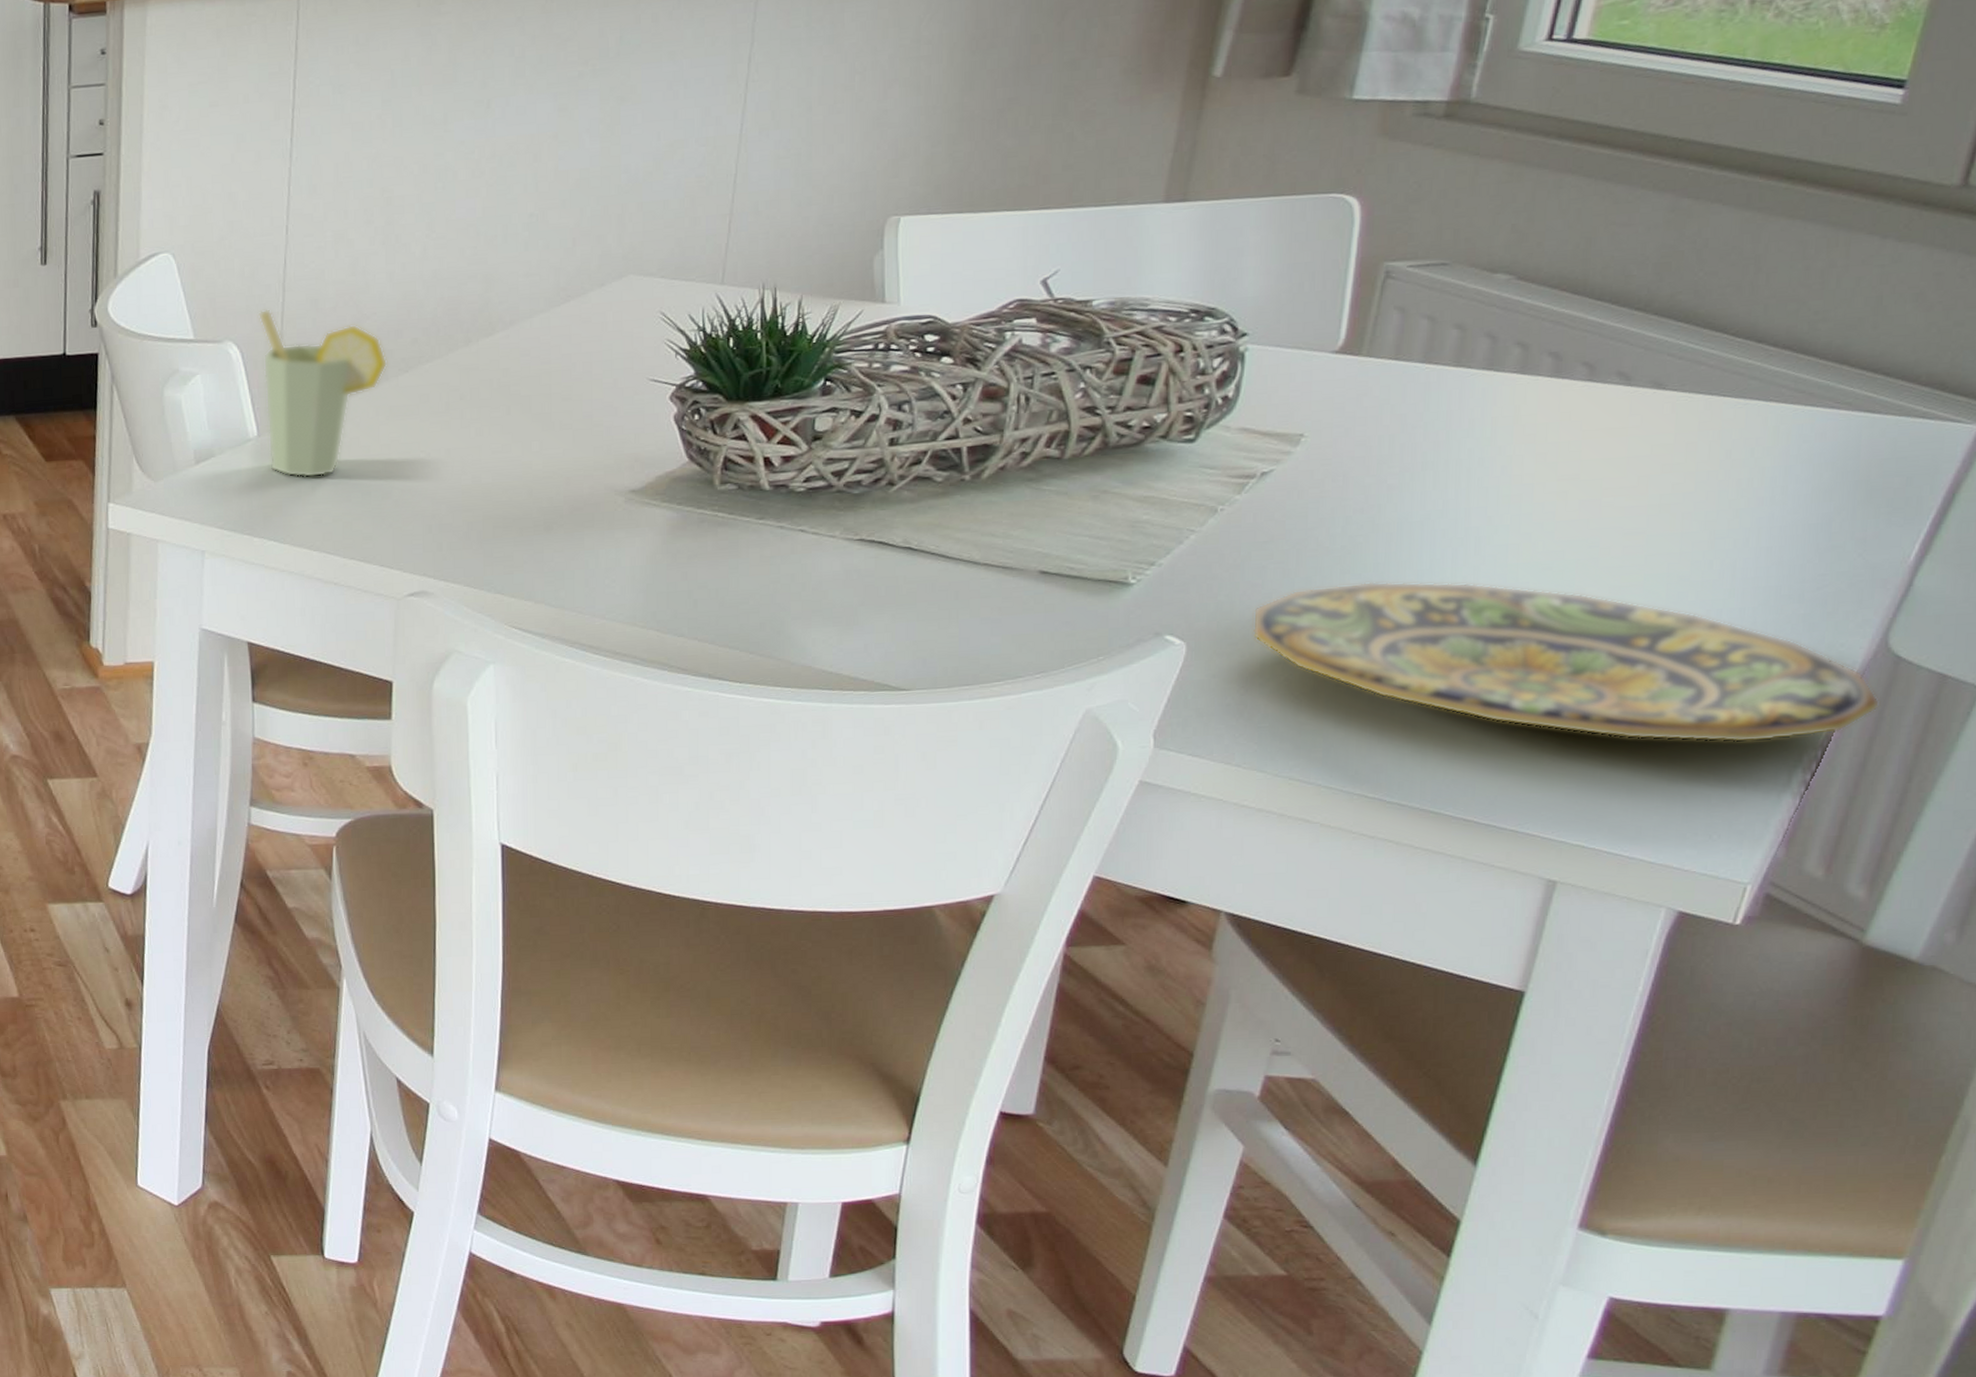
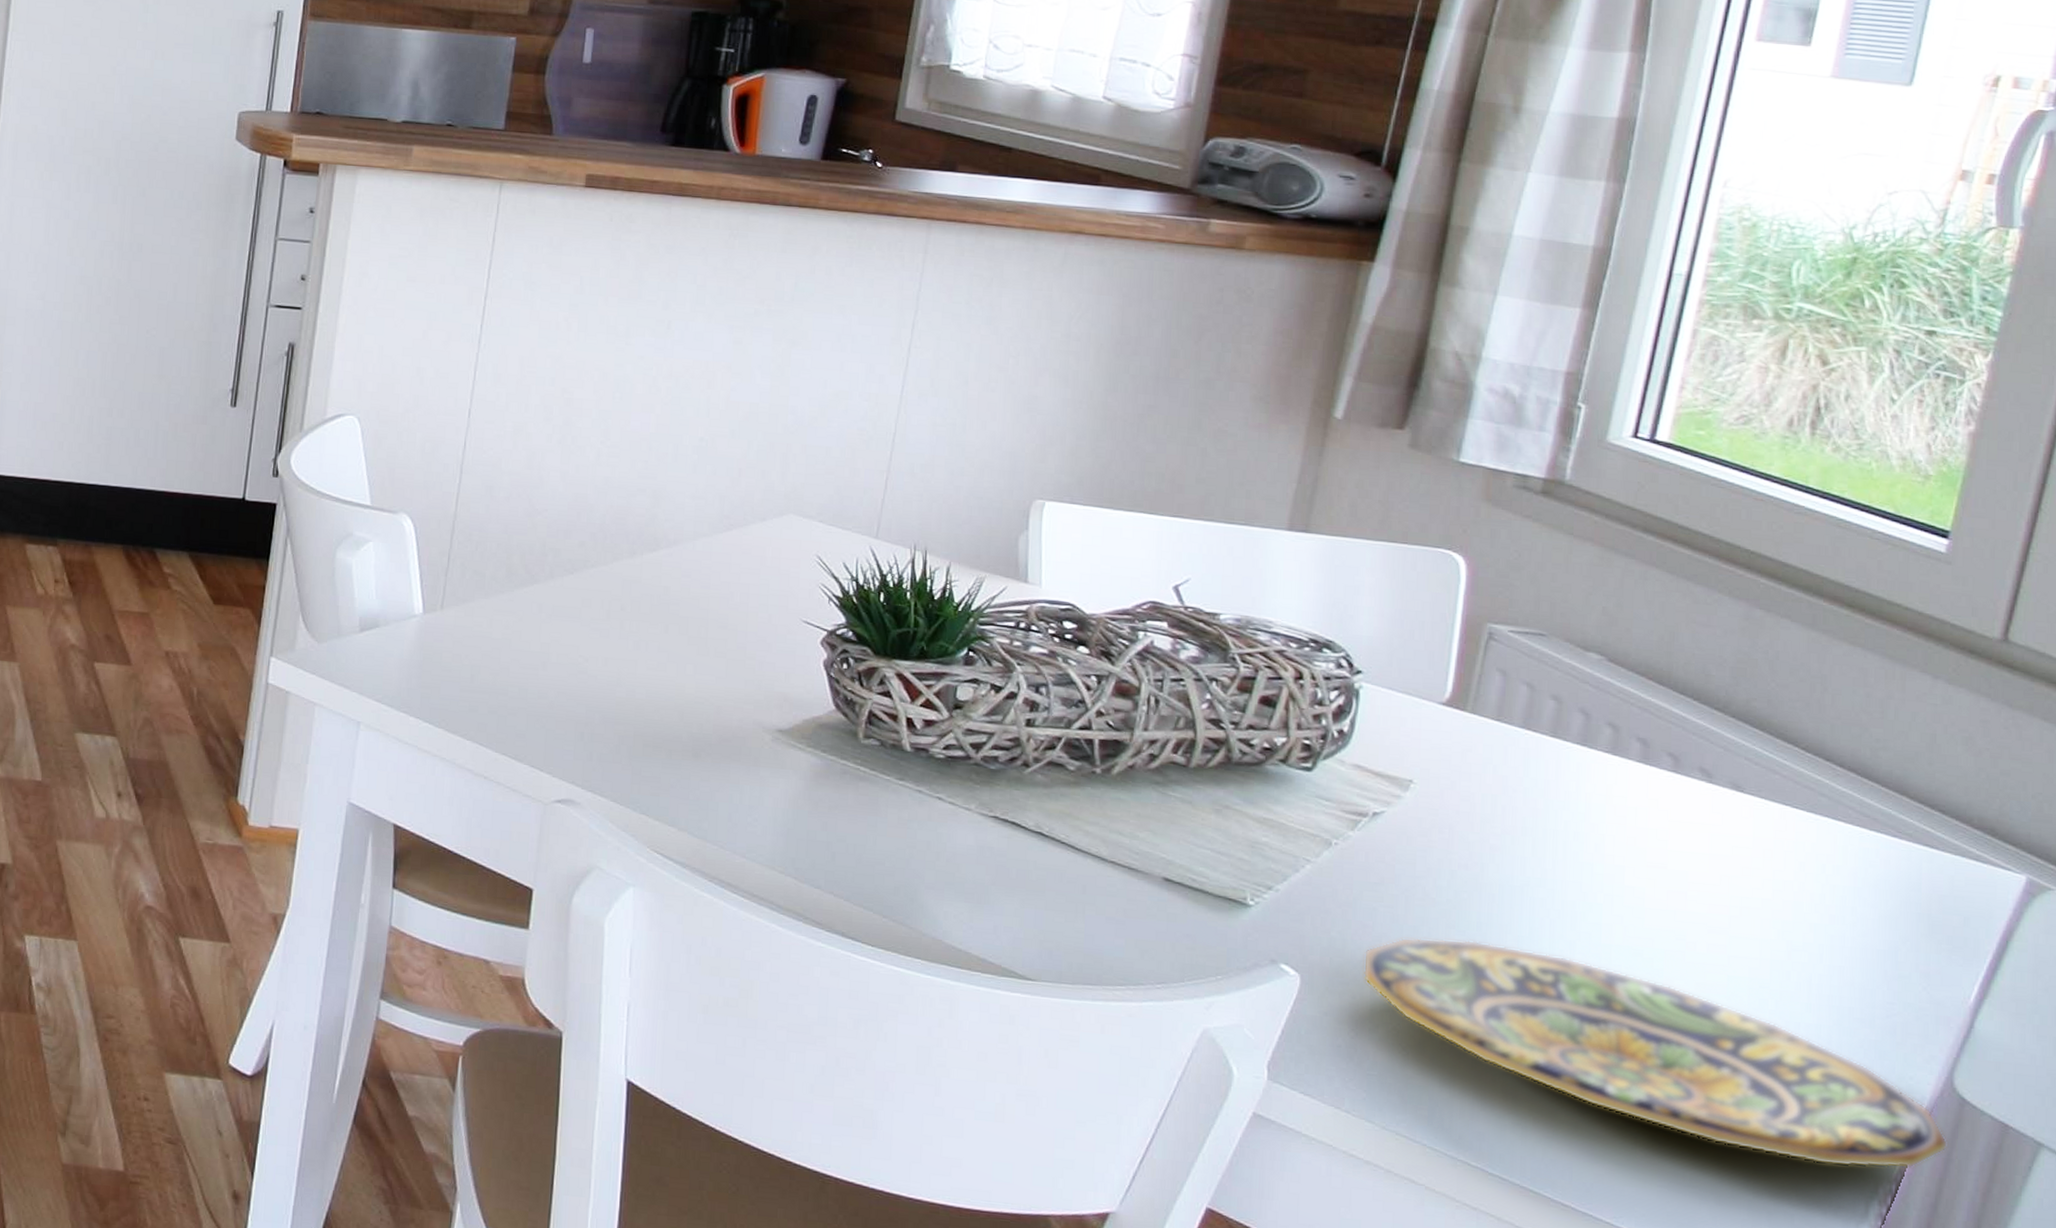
cup: present [257,309,388,478] -> none [432,487,555,666]

